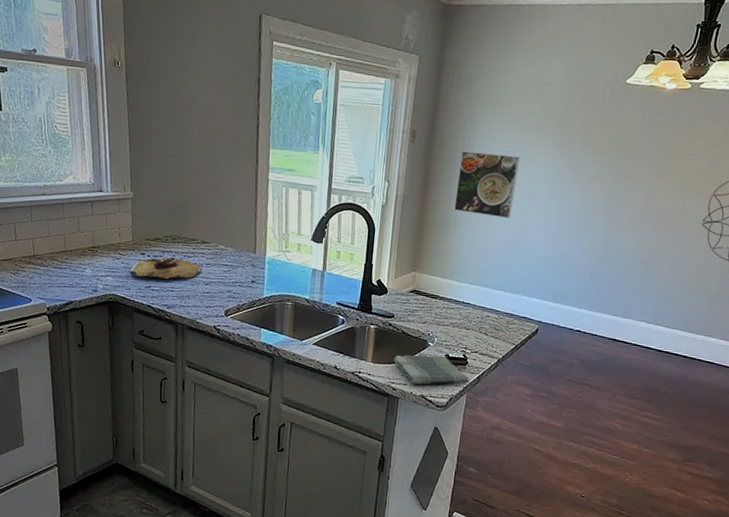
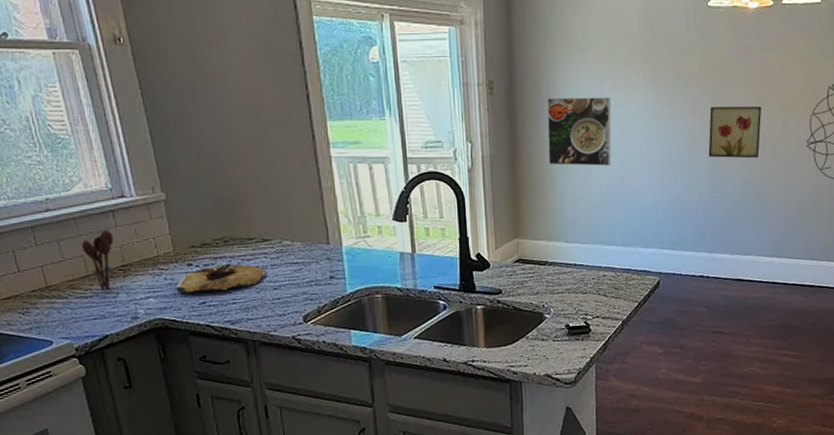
utensil holder: none [65,217,89,266] -> present [82,231,114,292]
dish towel: present [394,354,469,385] -> none [509,327,595,364]
wall art: none [603,177,664,230] -> present [708,106,762,159]

